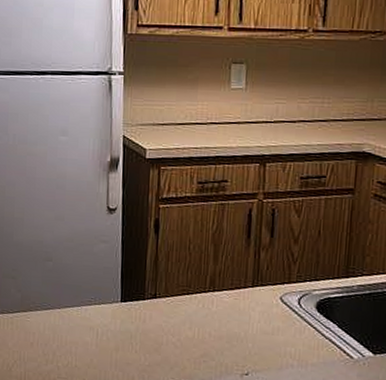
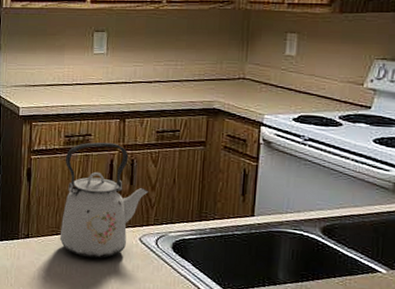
kettle: none [191,189,292,321] -> present [59,142,149,259]

